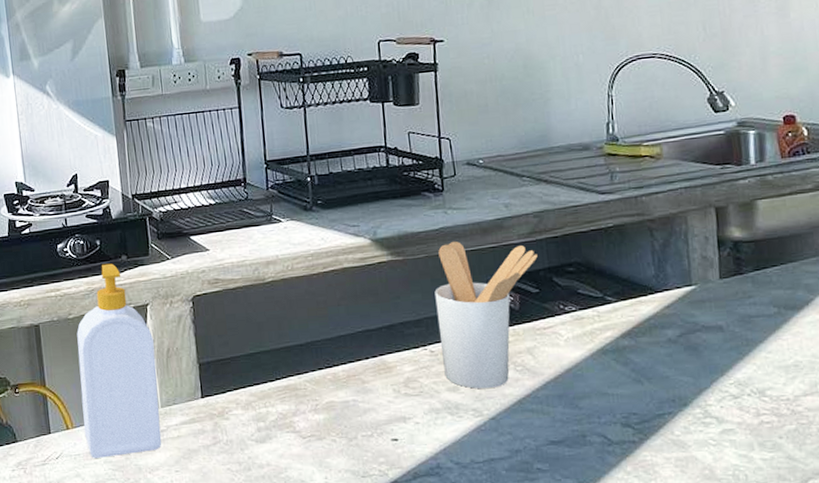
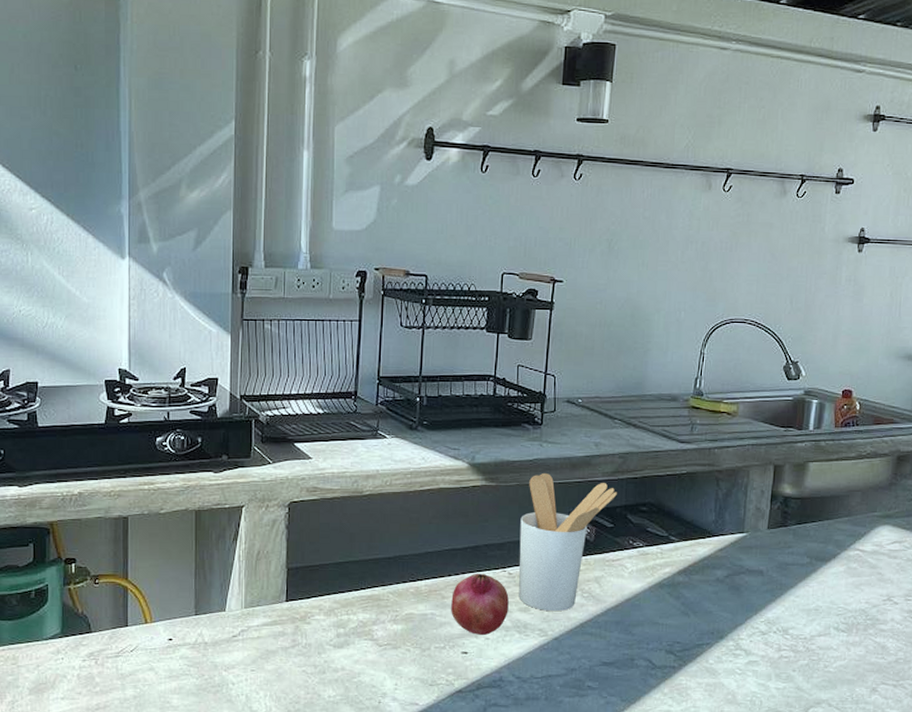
soap bottle: present [77,263,162,458] -> none [163,462,246,653]
fruit: none [372,353,436,420] -> present [451,573,509,636]

